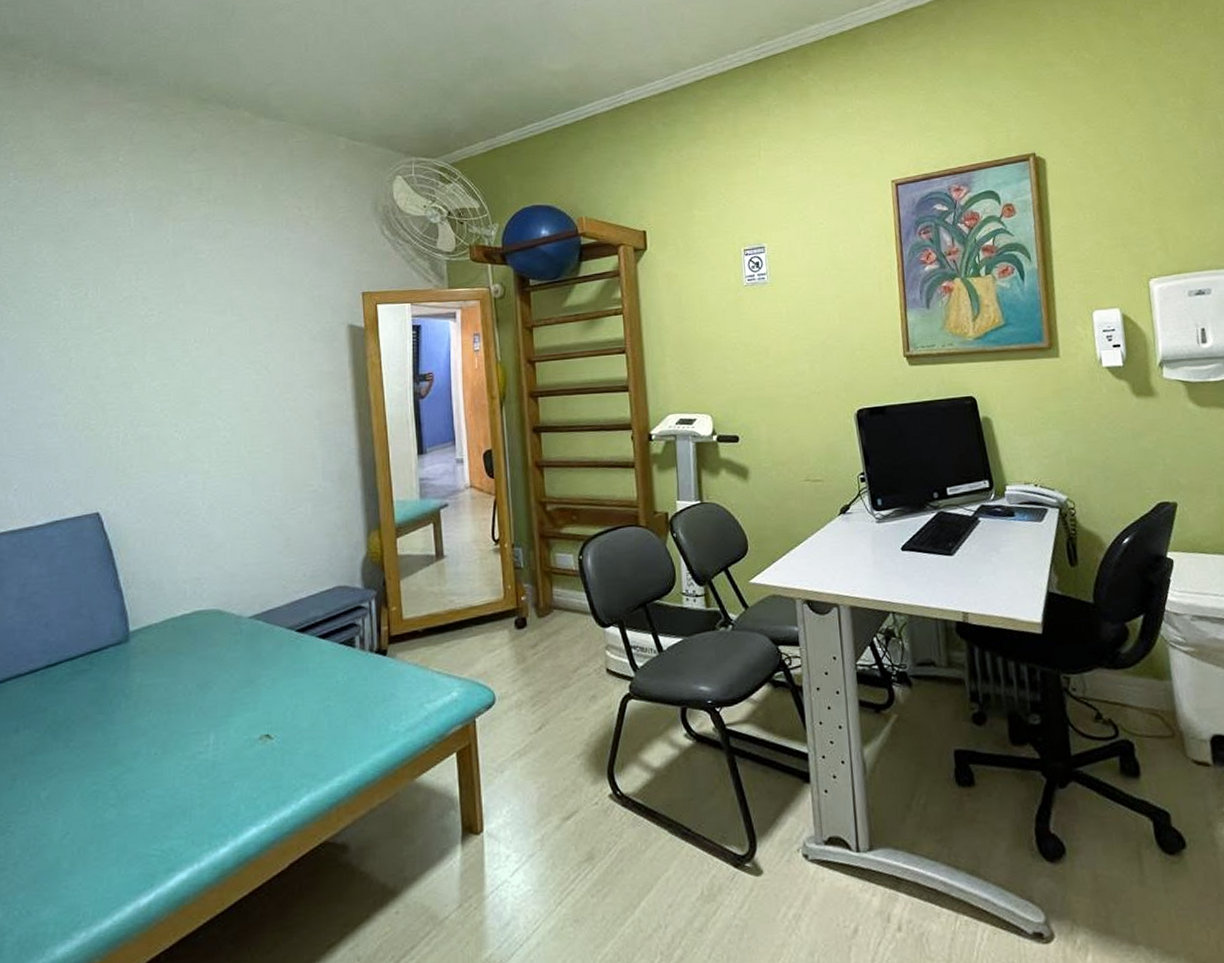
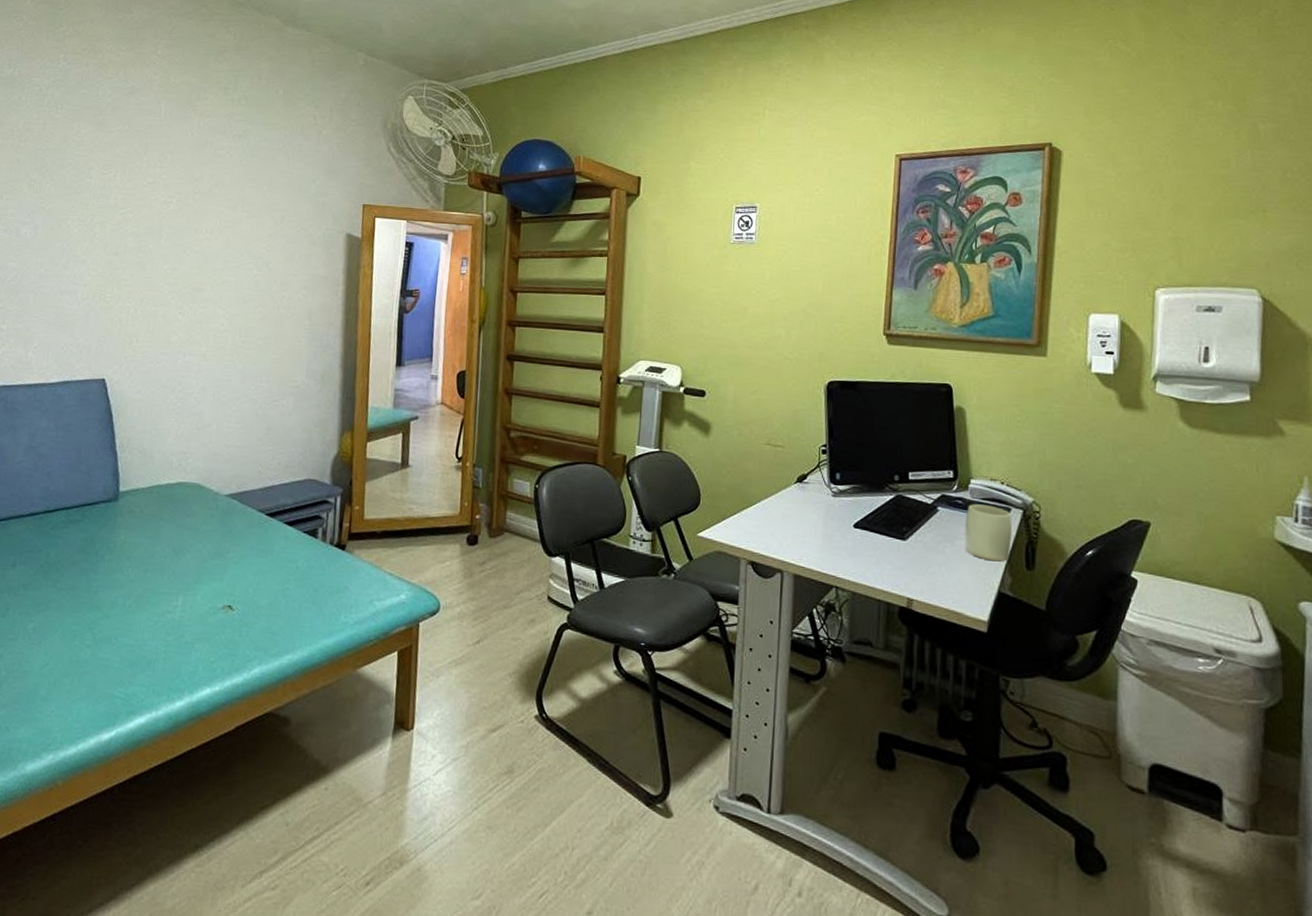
mug: none [1006,509,1053,563] -> present [965,504,1011,562]

